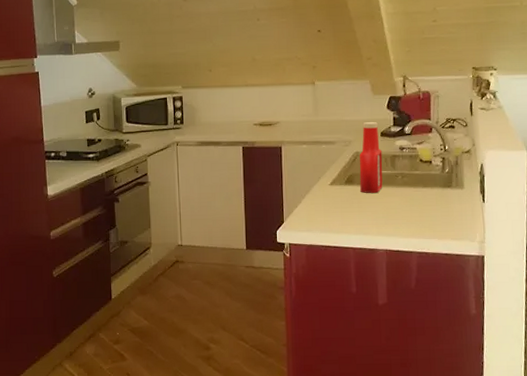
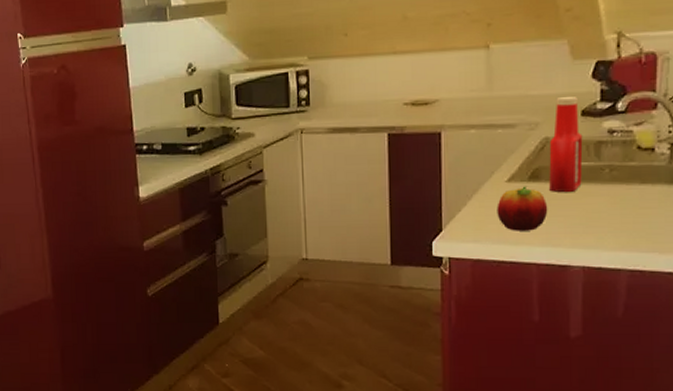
fruit: none [323,188,360,223] -> present [497,186,548,231]

